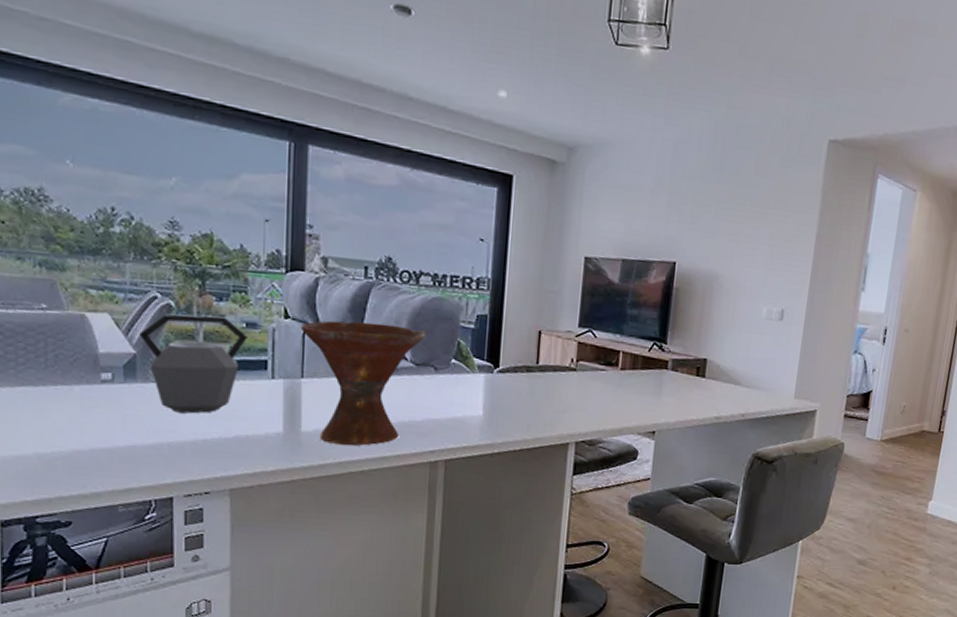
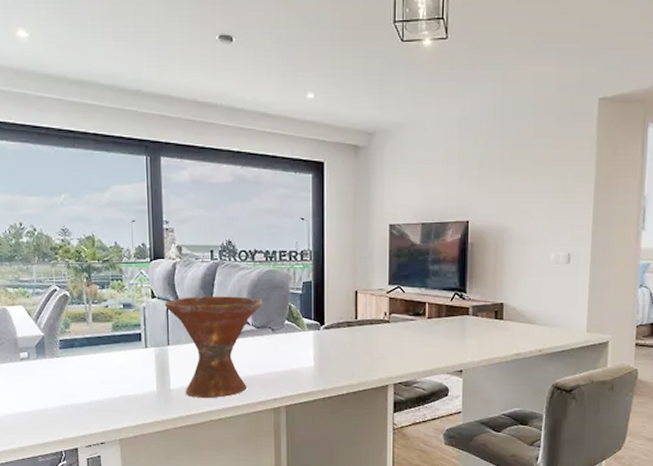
kettle: present [139,313,247,414] -> none [45,301,125,380]

